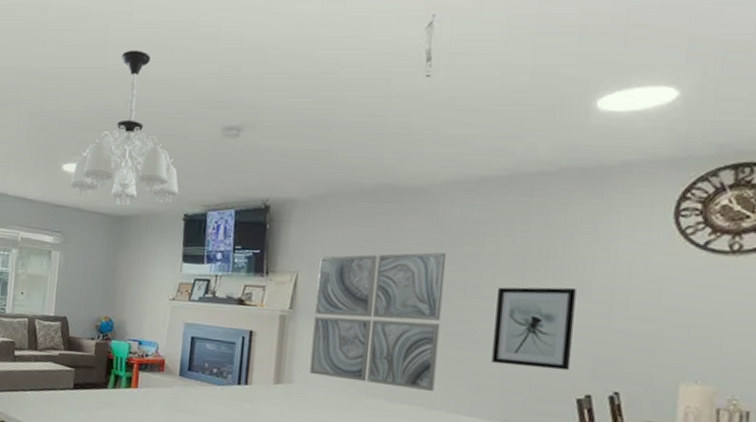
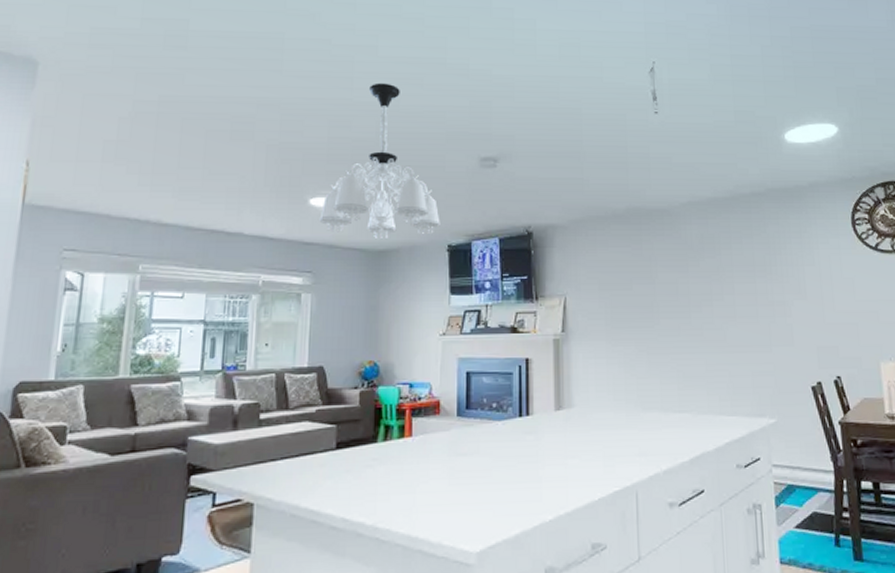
wall art: present [309,252,447,392] -> none [585,267,700,398]
wall art: present [491,287,576,371] -> none [738,289,802,364]

